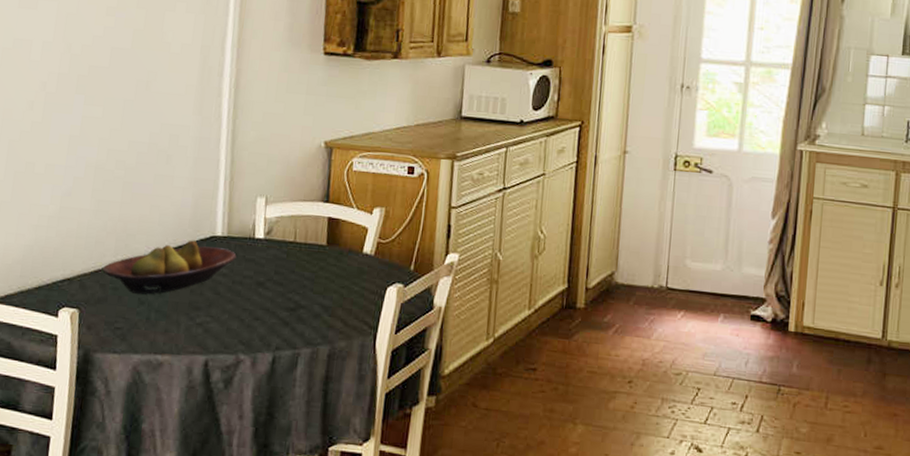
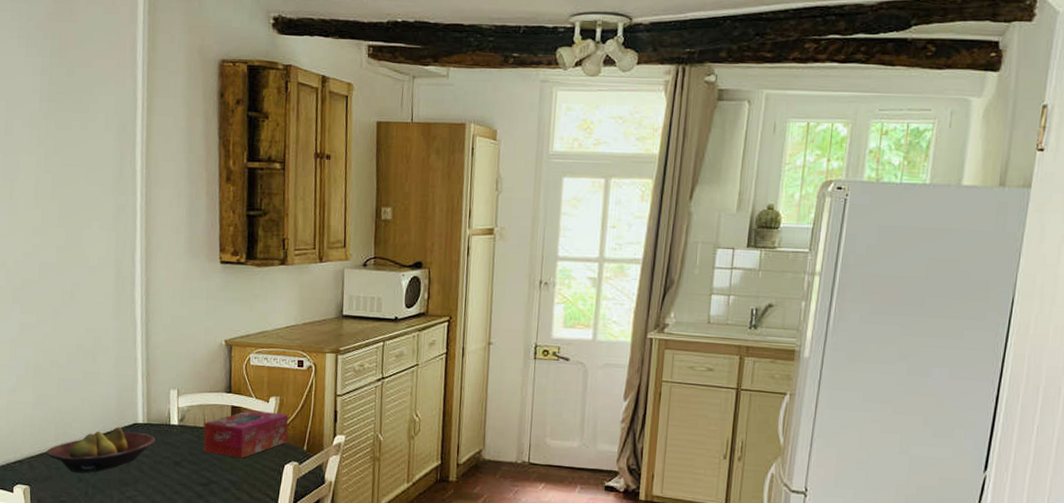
tissue box: none [292,221,395,279] -> present [203,409,289,459]

